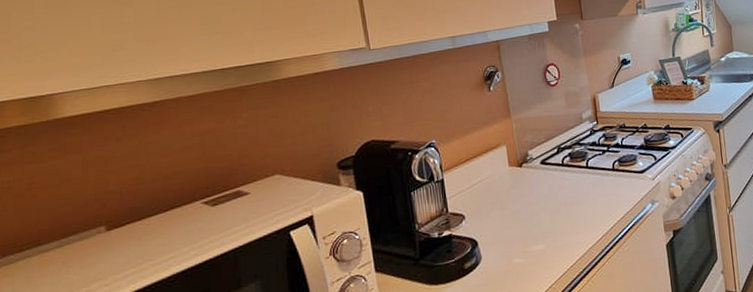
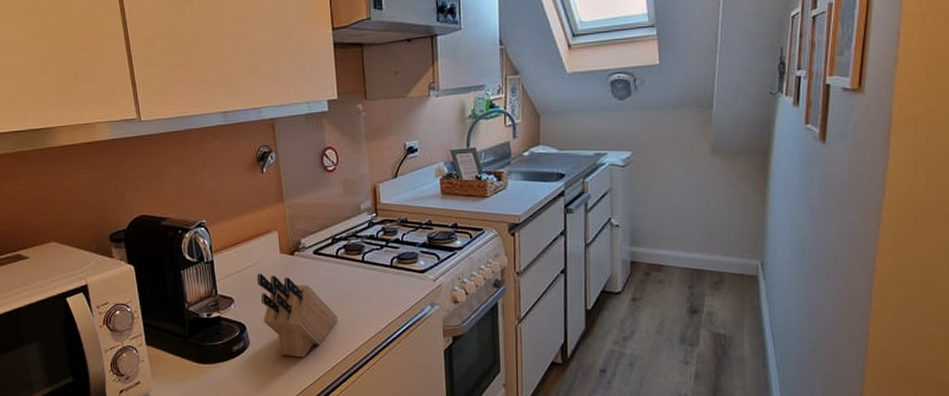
knife block: none [487,187,567,268] -> present [257,273,338,358]

